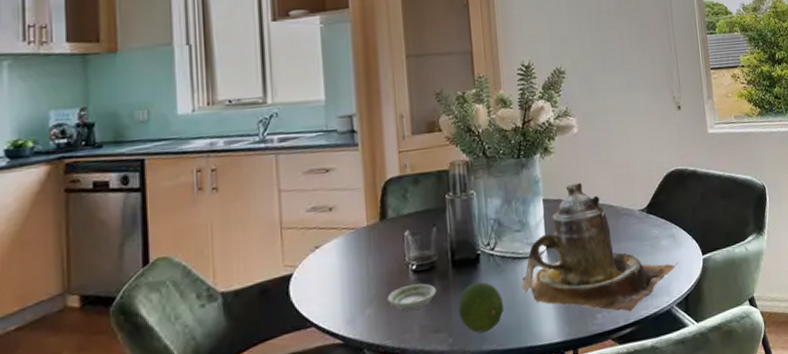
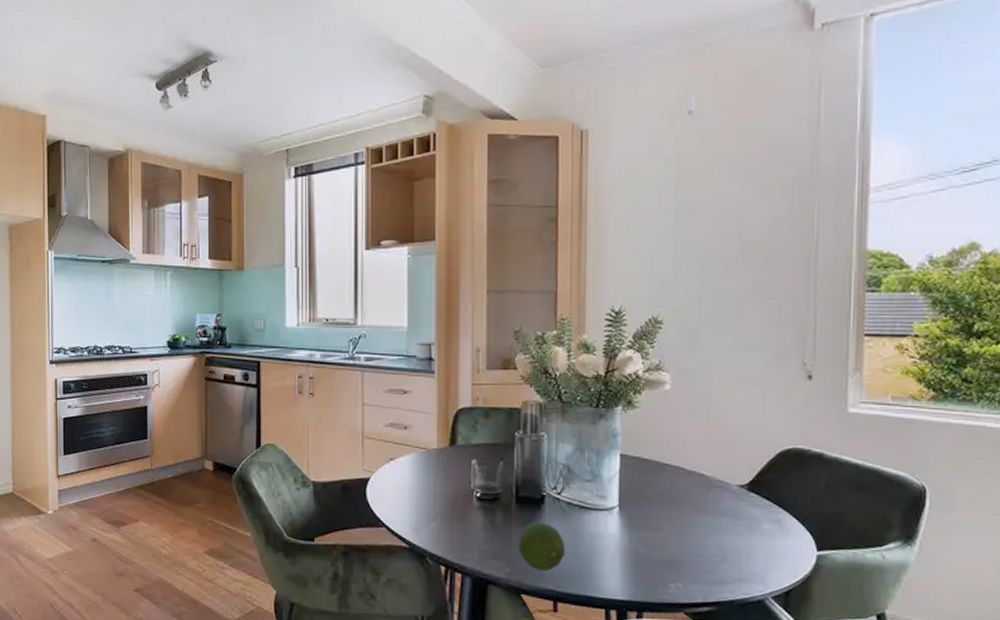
saucer: present [387,283,437,312] -> none [451,510,498,535]
teapot: present [521,182,680,312] -> none [586,443,784,591]

